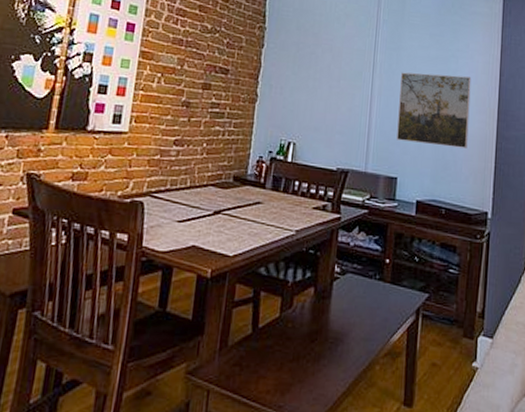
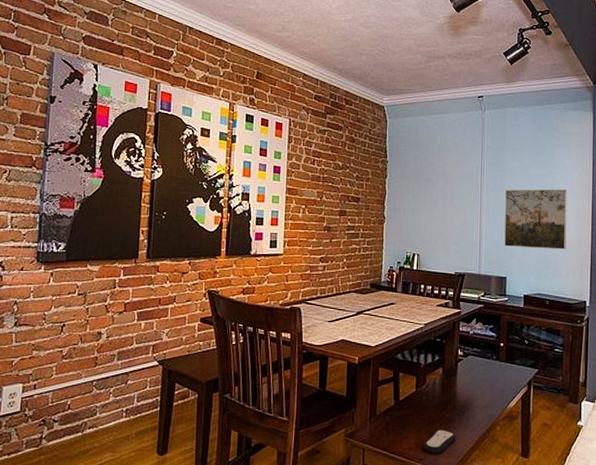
remote control: none [283,367,326,399] -> present [423,429,456,454]

